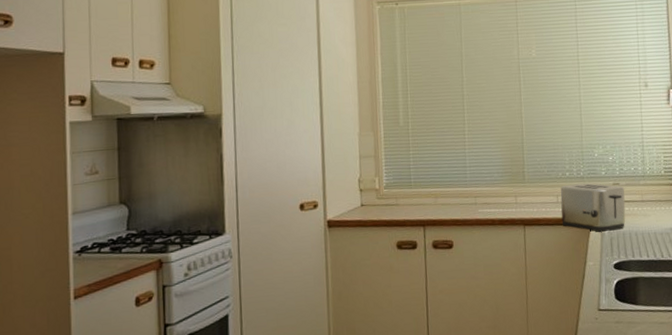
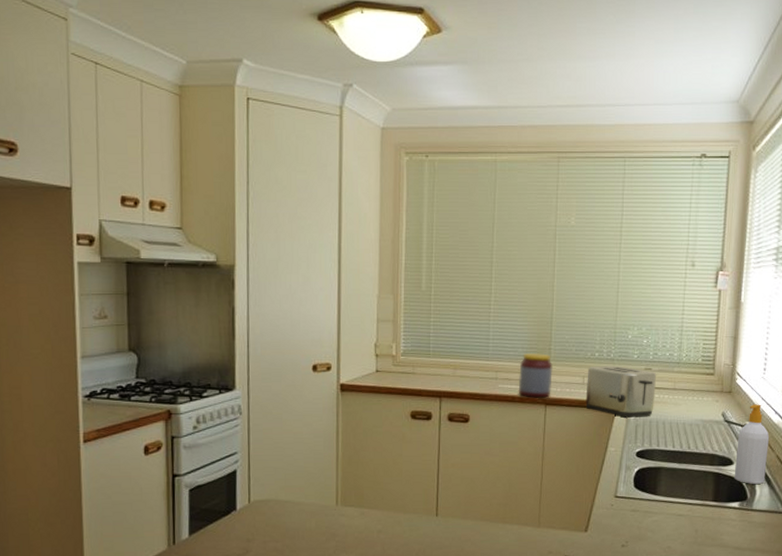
jar: none [496,176,529,220] -> present [518,353,553,398]

